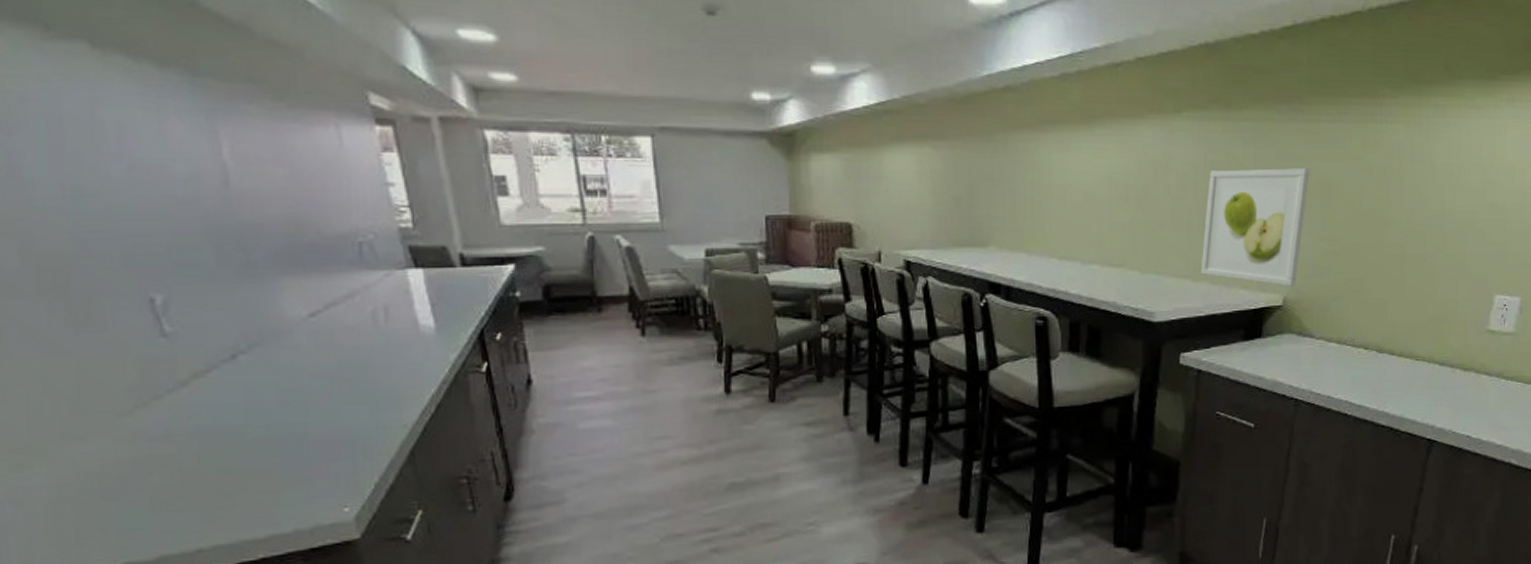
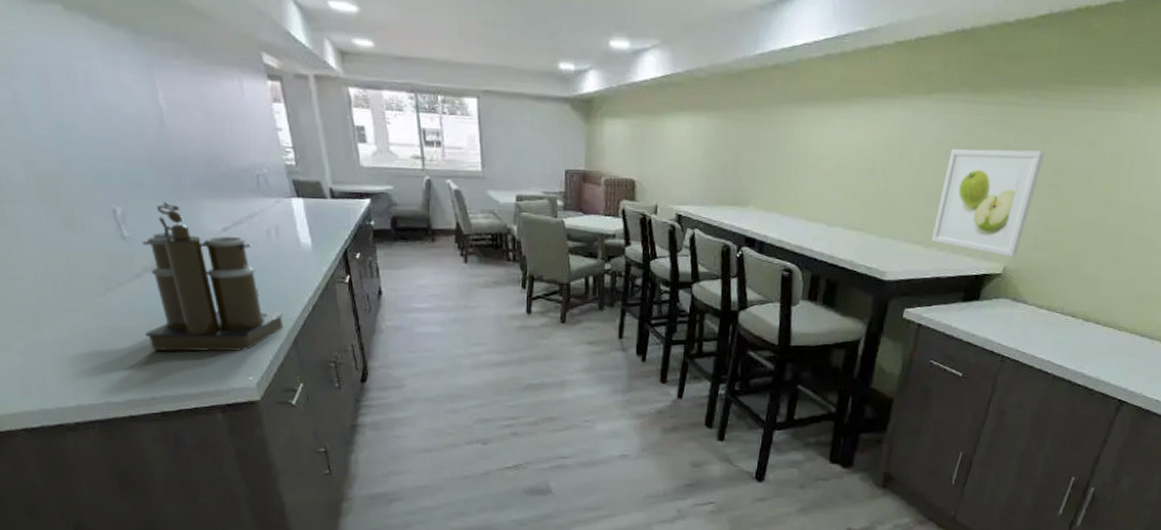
coffee maker: none [191,284,395,484] -> present [142,202,284,352]

